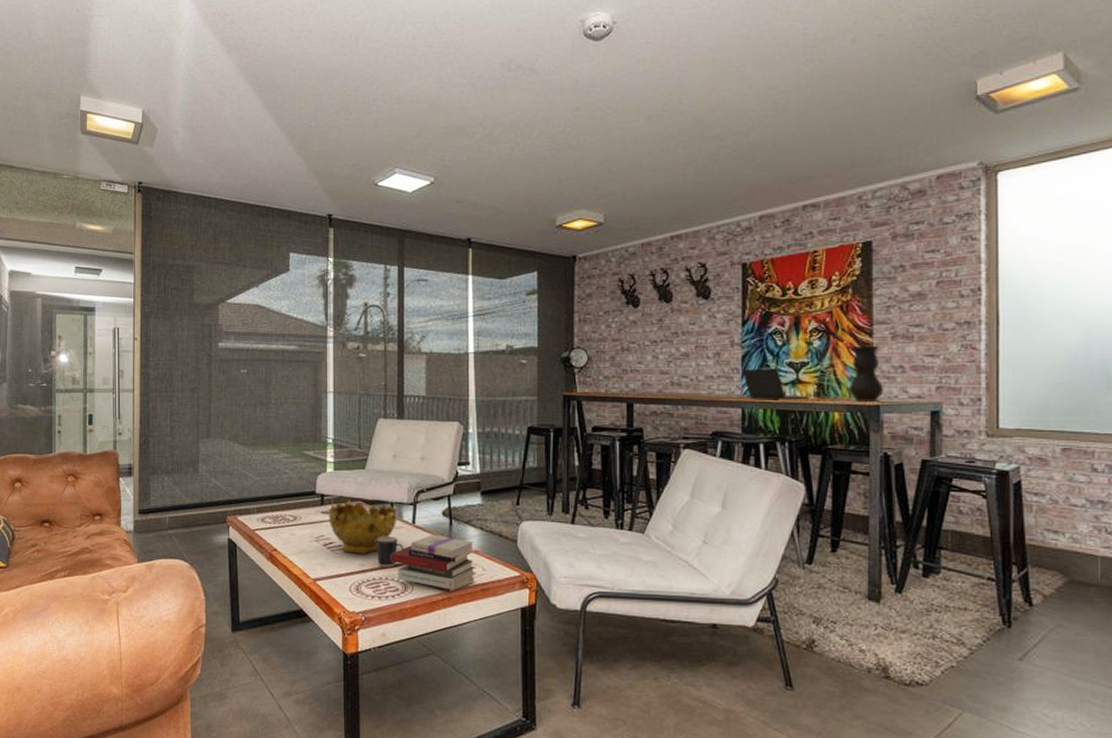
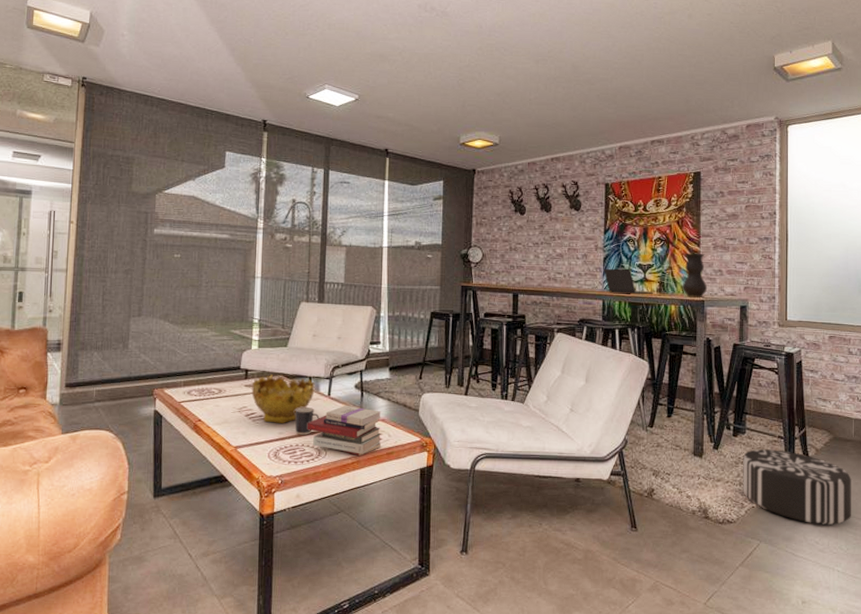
pouf: none [937,594,1097,693] -> present [743,449,851,525]

